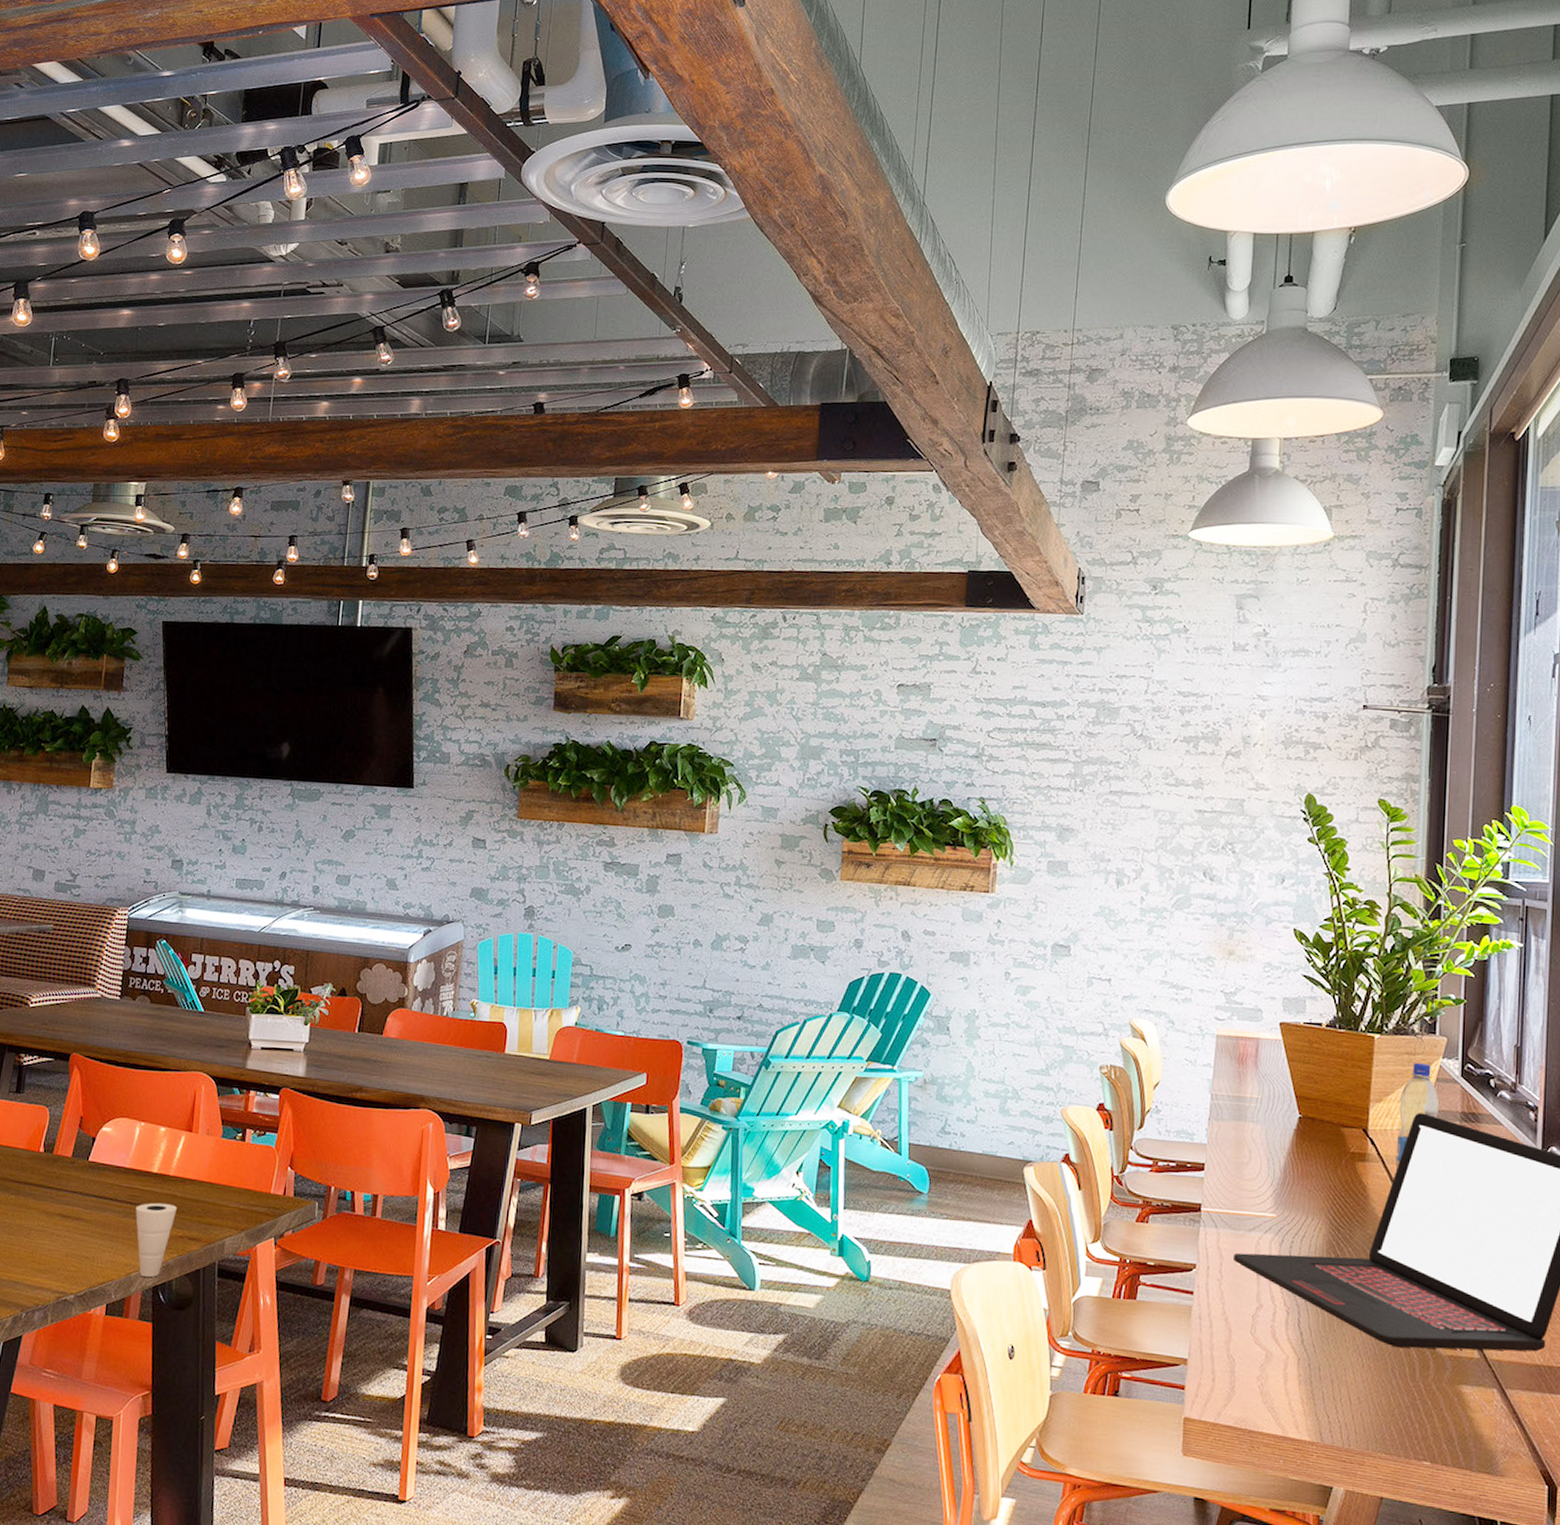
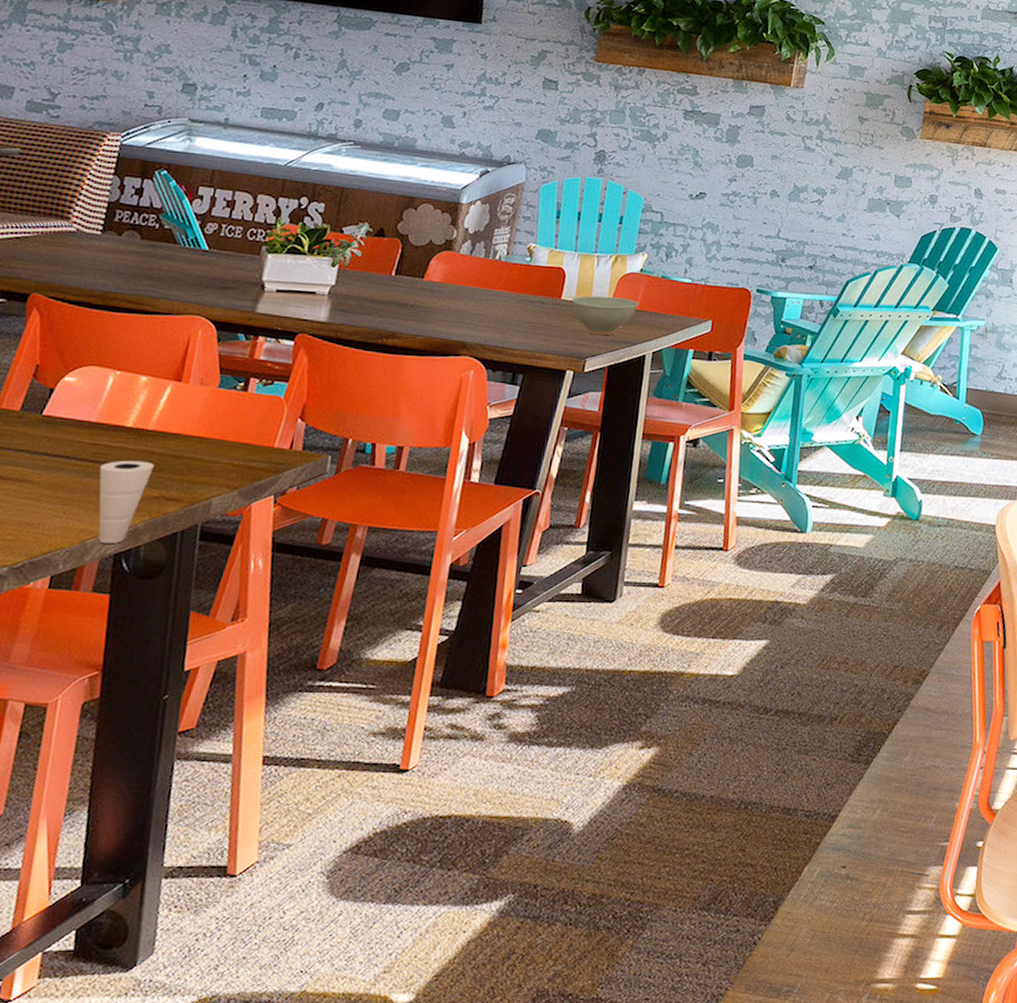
bowl: none [514,1049,576,1089] -> present [571,296,638,336]

